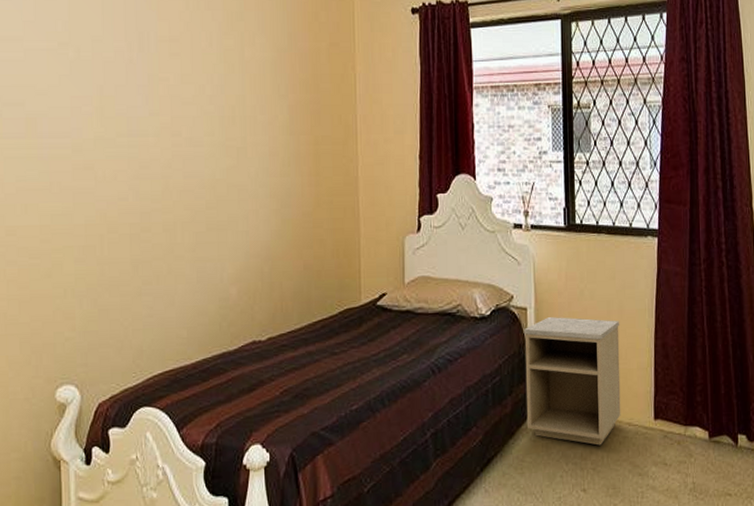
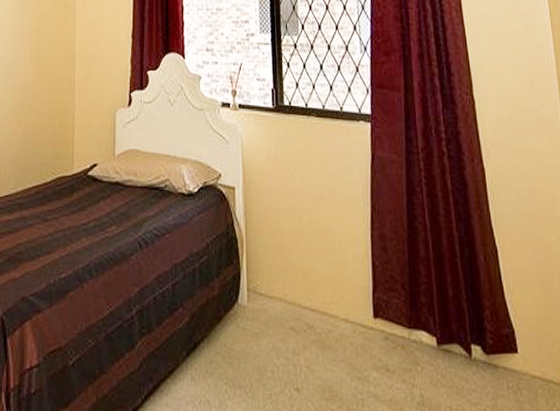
nightstand: present [523,317,621,446] -> none [231,198,336,341]

